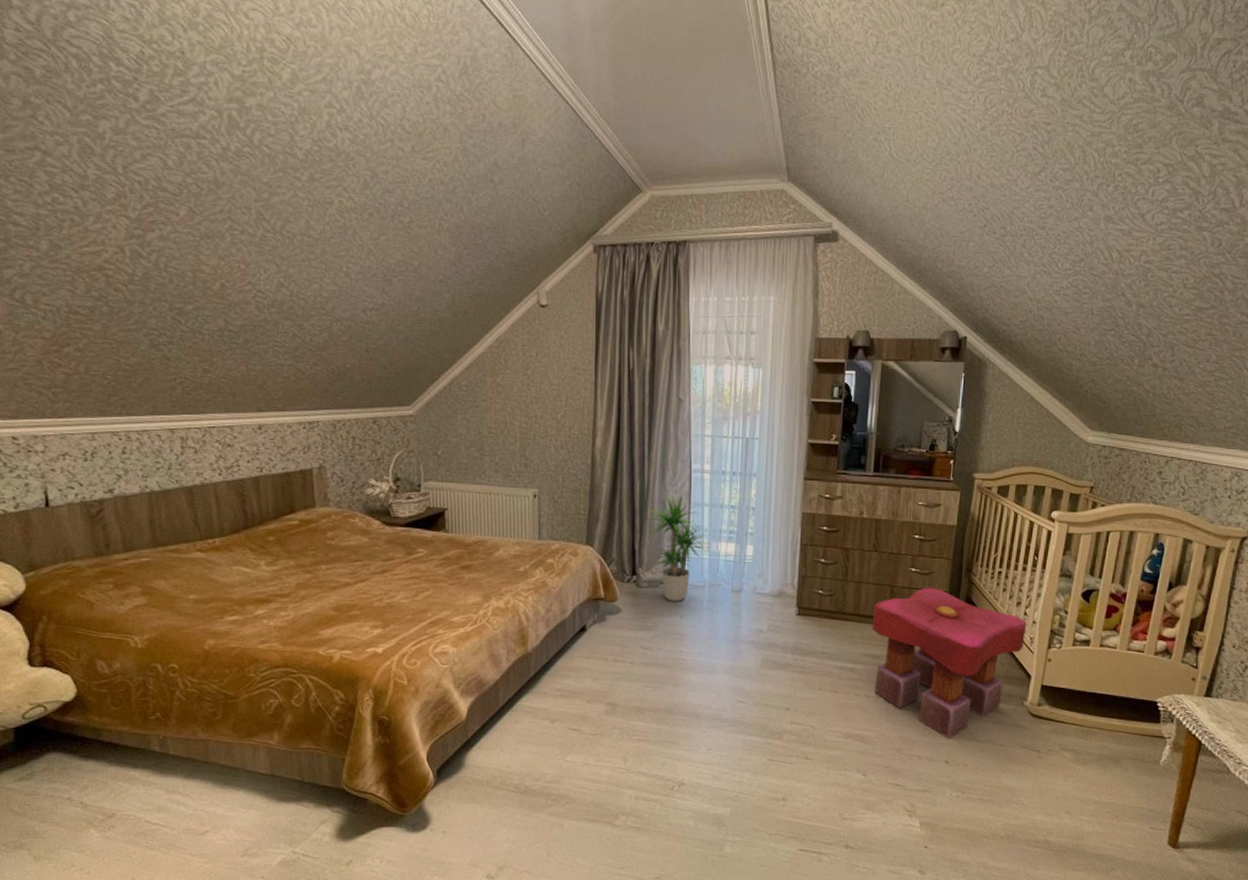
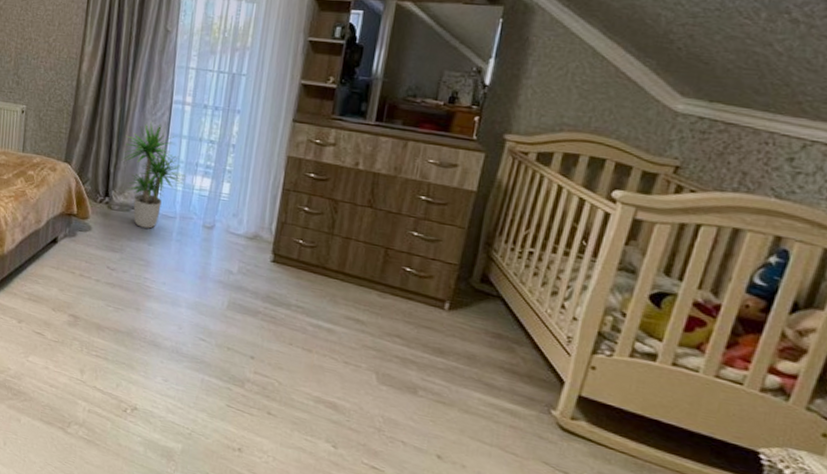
stool: present [872,587,1027,739] -> none [355,255,564,432]

